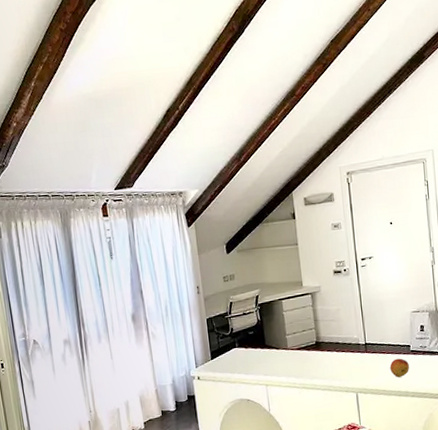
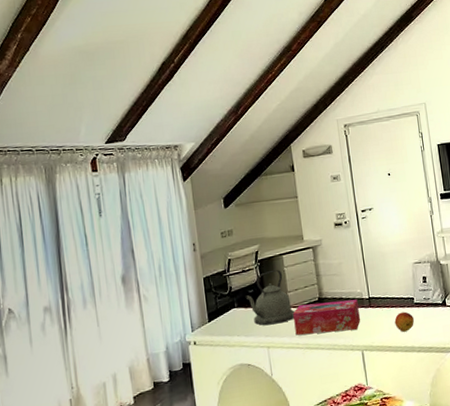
kettle: none [245,313,293,365] -> present [245,269,295,326]
tissue box: none [291,344,356,376] -> present [293,299,360,336]

